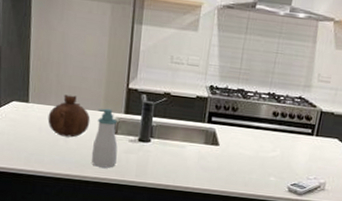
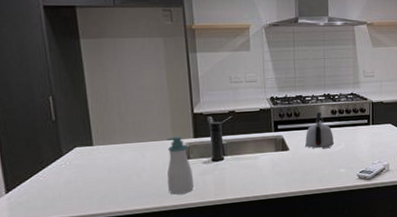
teapot: present [48,94,91,138] -> none [115,130,161,172]
kettle: none [237,110,270,153] -> present [305,111,334,149]

